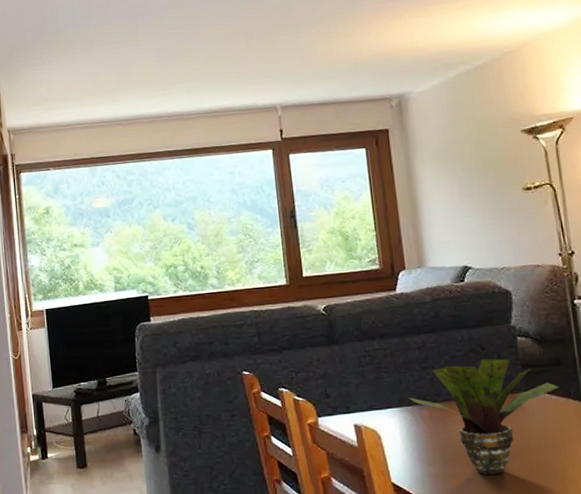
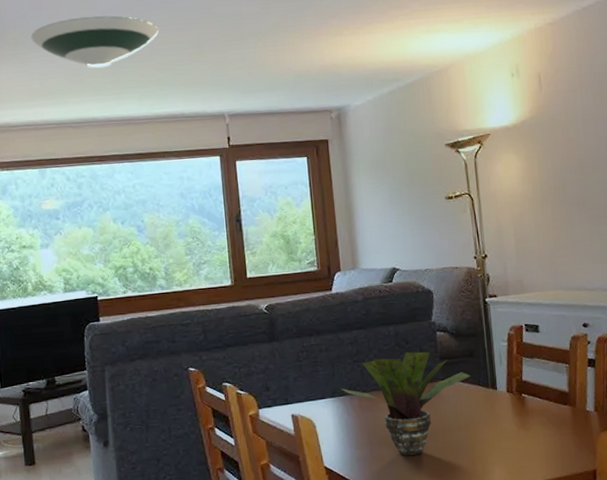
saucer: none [81,11,208,65] -> present [31,15,160,69]

